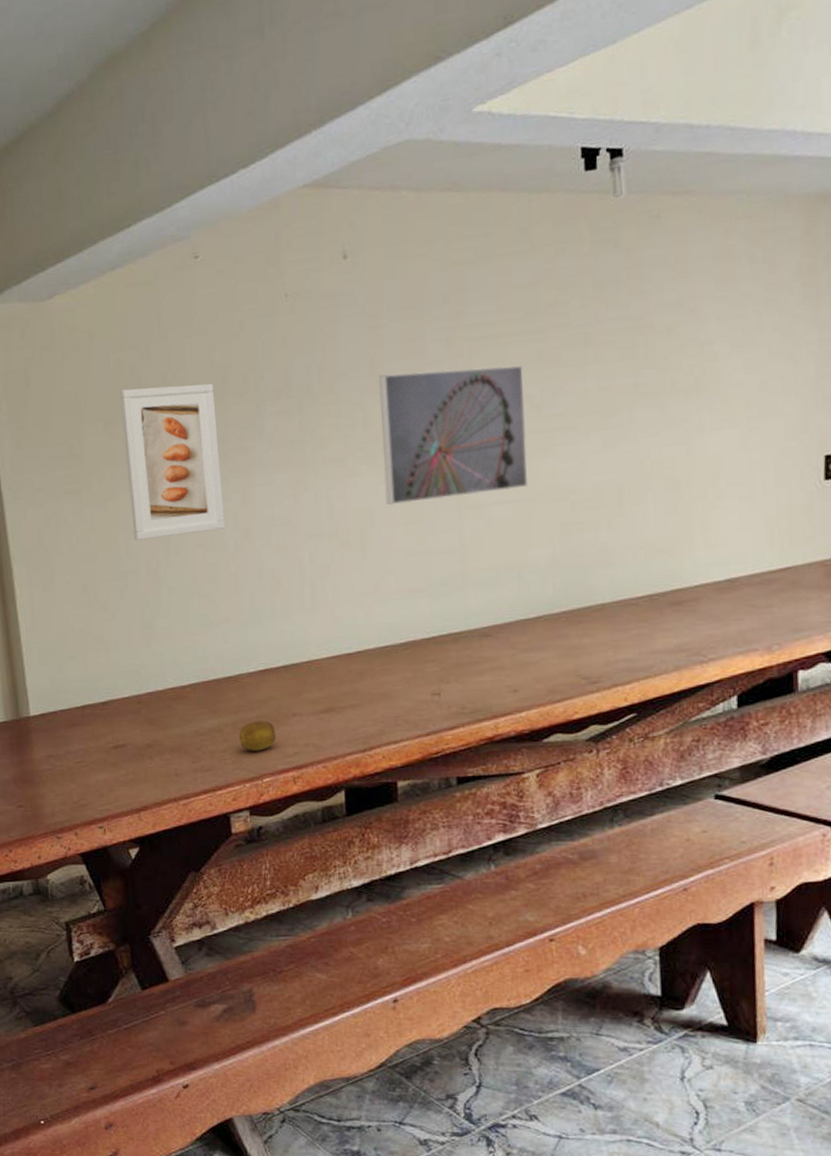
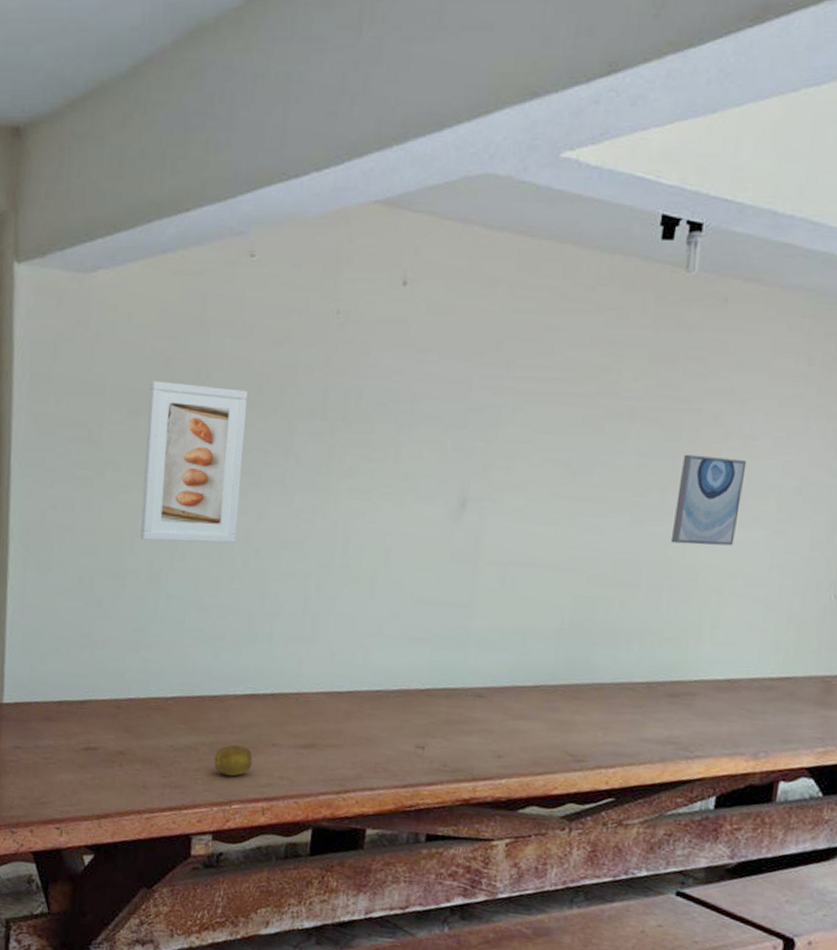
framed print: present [379,365,528,505] -> none [403,412,564,553]
wall art: none [644,365,709,457] -> present [670,454,747,546]

